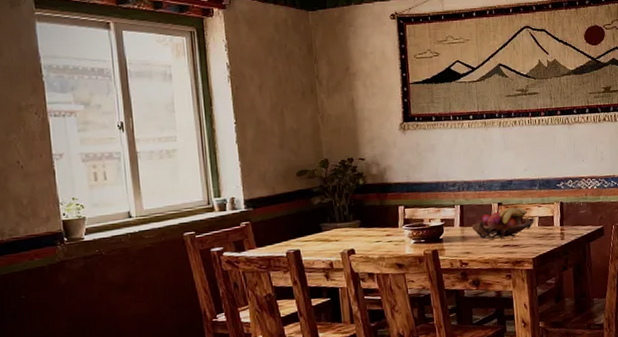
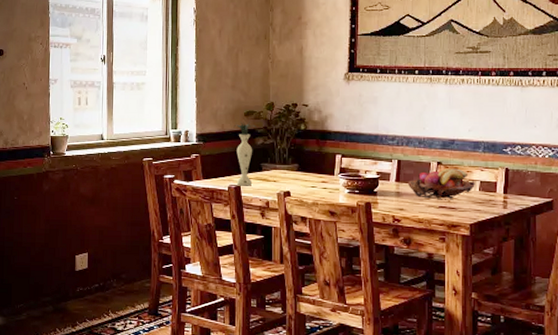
vase: none [286,182,313,250] -> present [233,122,257,186]

